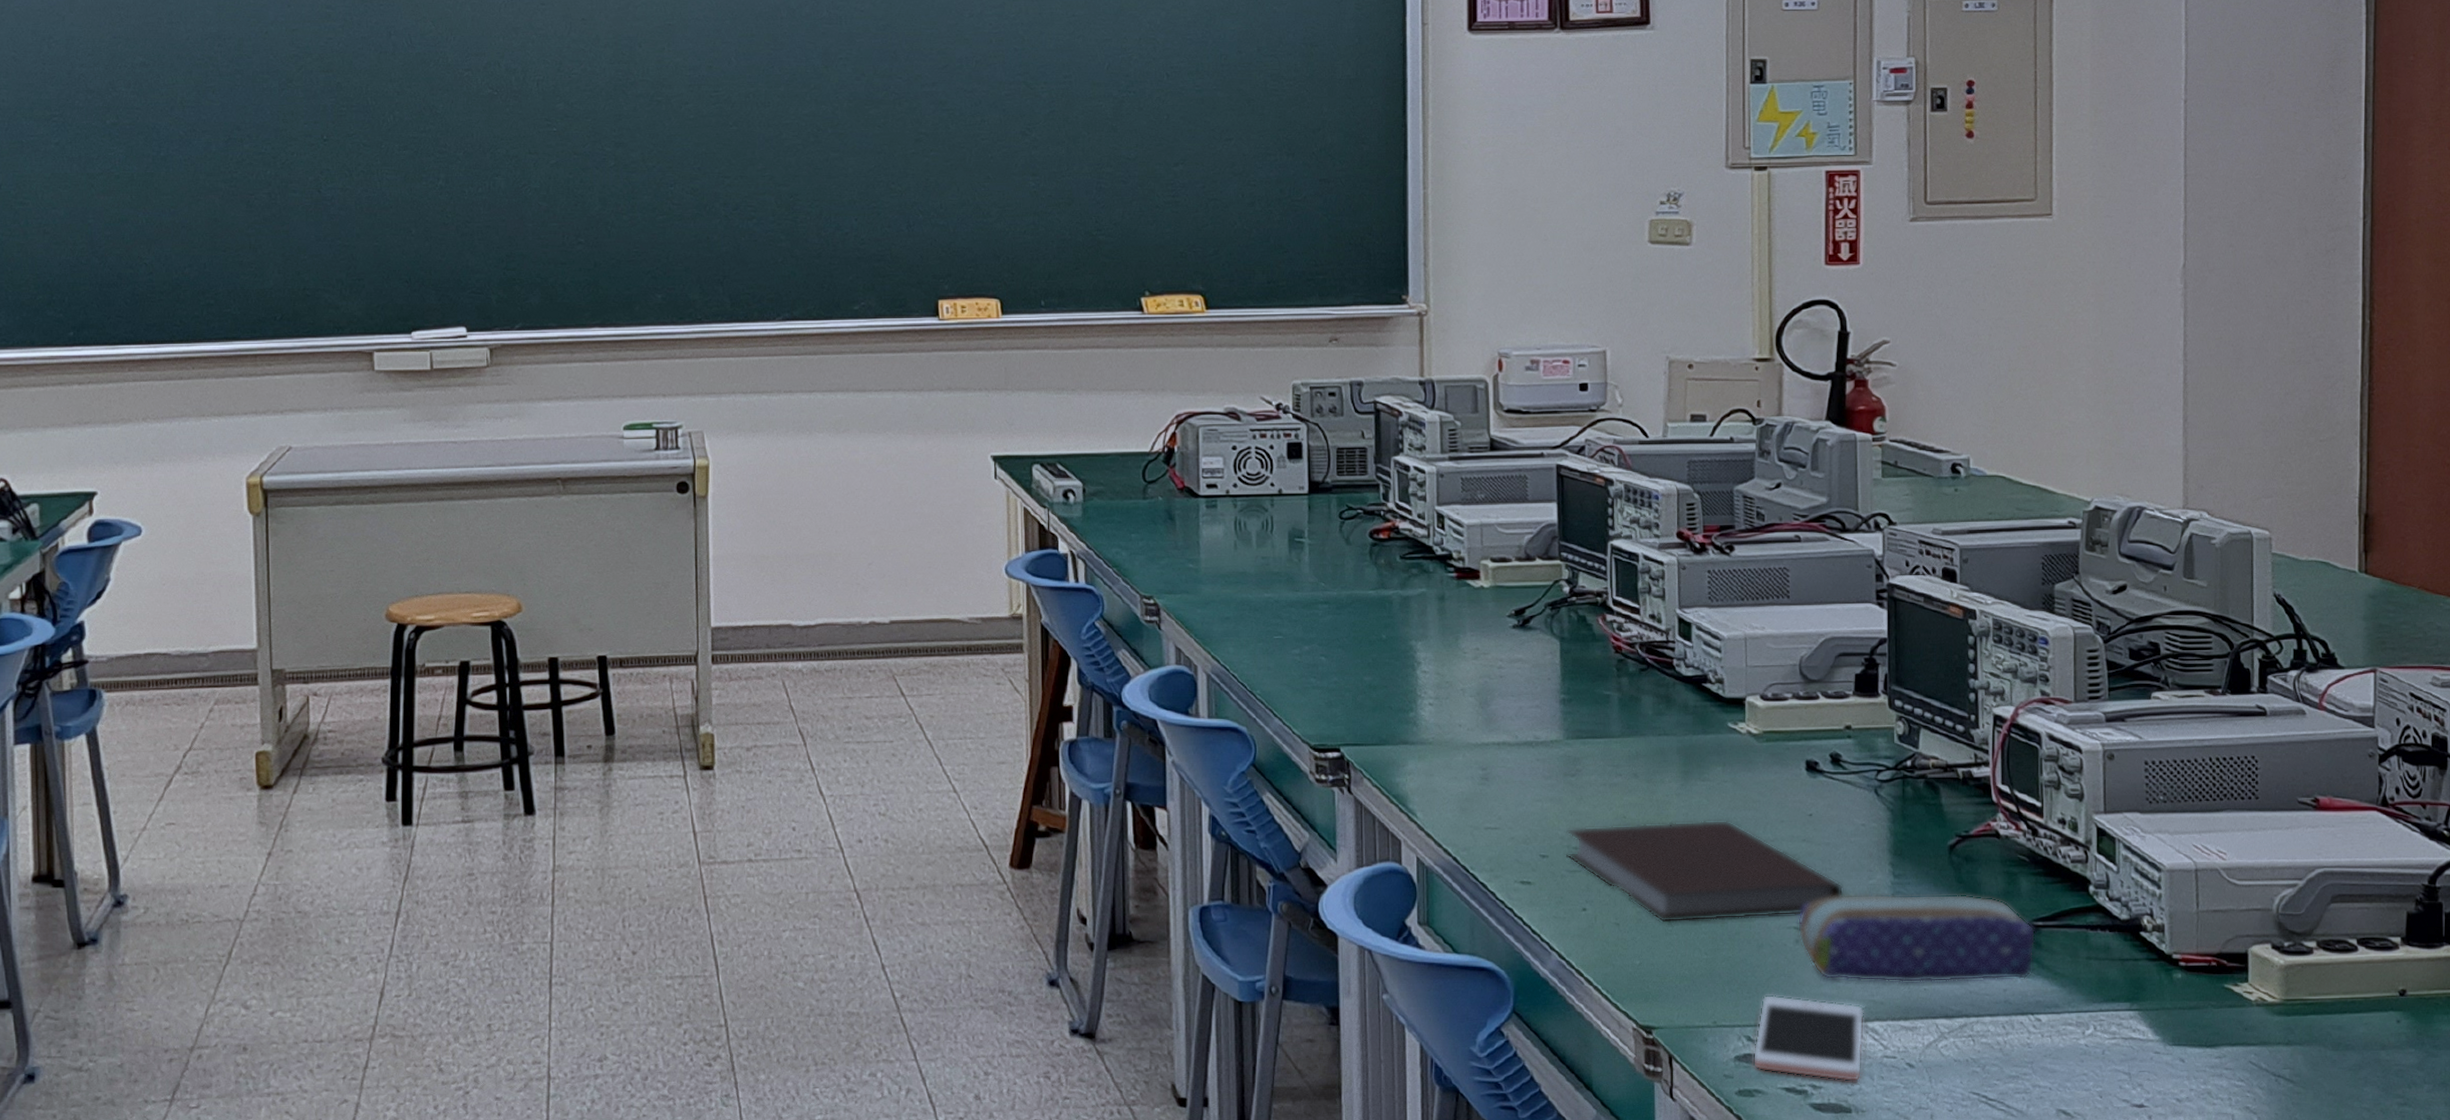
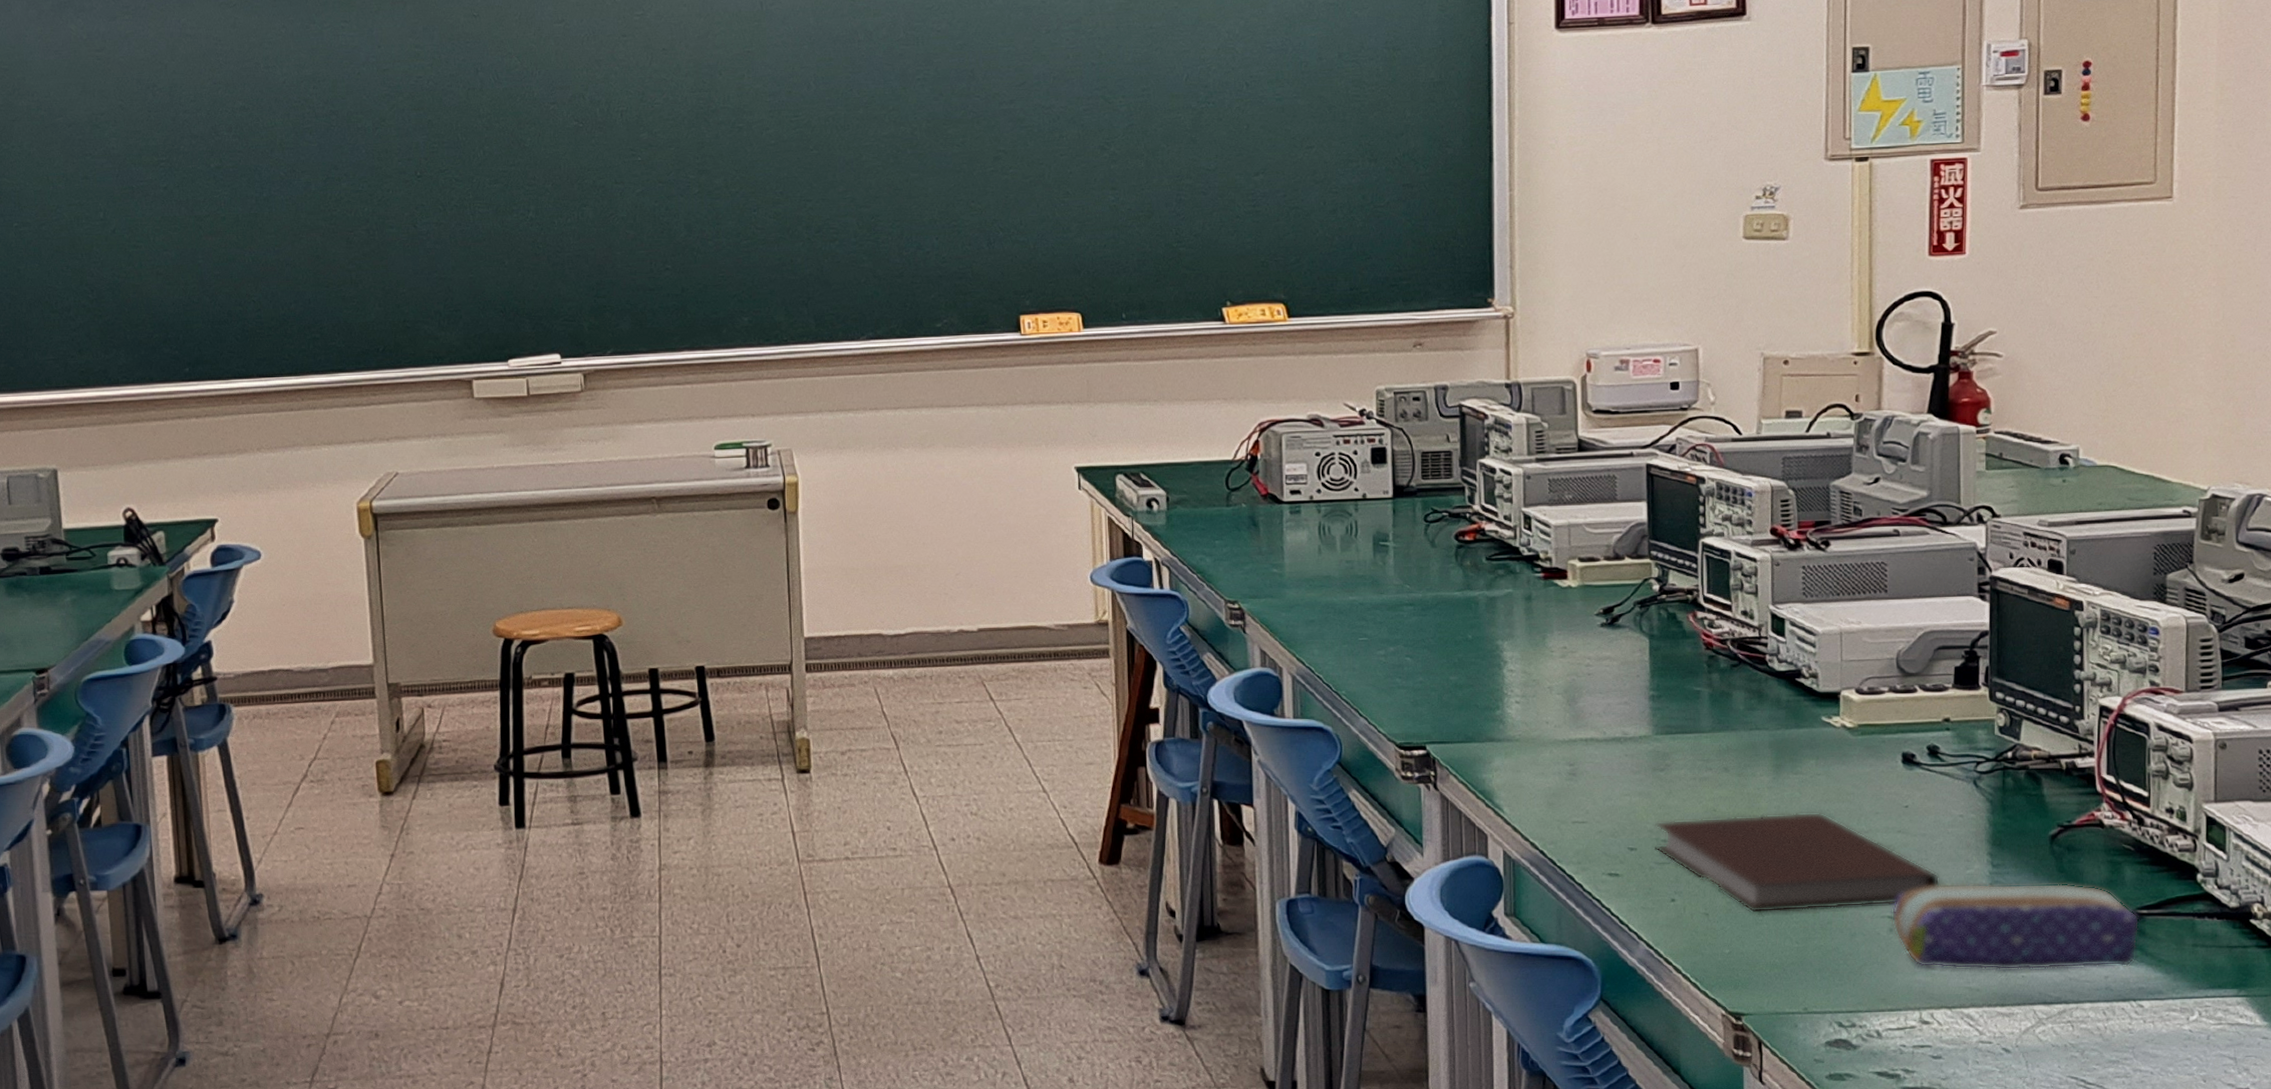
cell phone: present [1752,994,1865,1082] -> none [1844,982,1960,1066]

